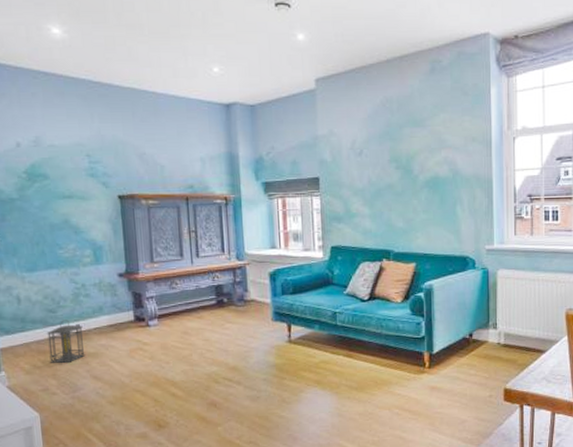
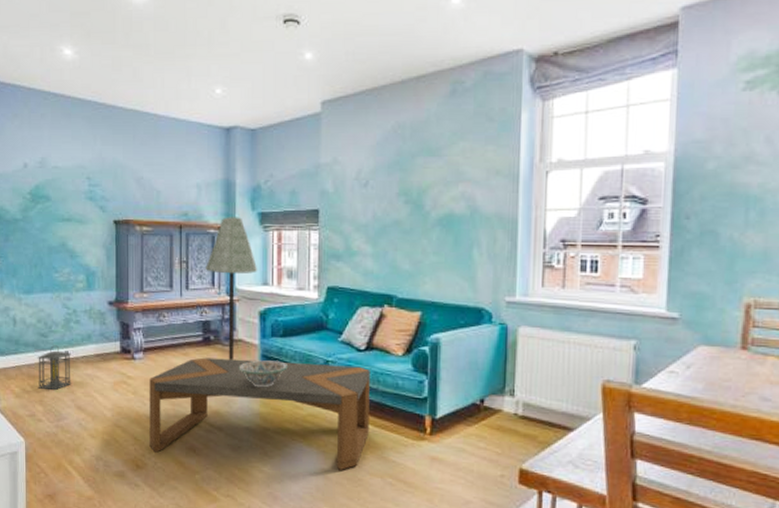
coffee table: none [166,315,376,411] -> present [149,357,370,470]
floor lamp: none [214,187,266,319] -> present [206,217,258,360]
decorative bowl: none [253,316,299,342] -> present [238,360,287,388]

